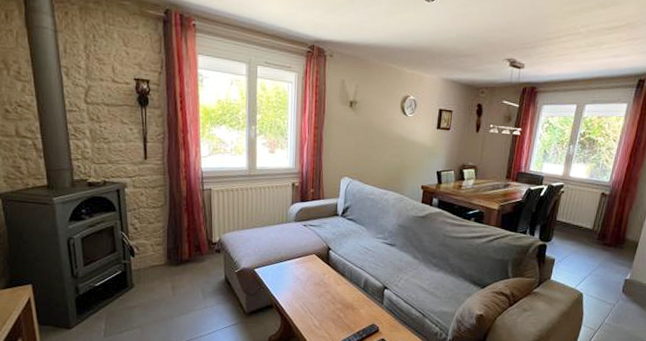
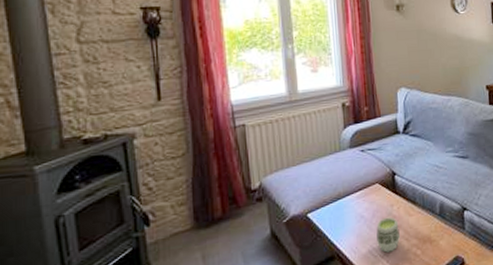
cup: none [307,283,328,311] -> present [376,217,400,253]

